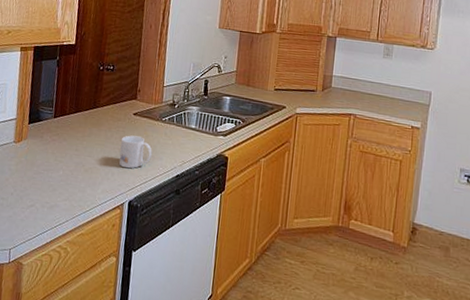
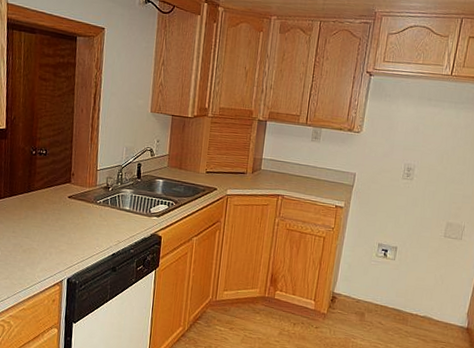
mug: present [118,135,152,169] -> none [56,217,88,249]

